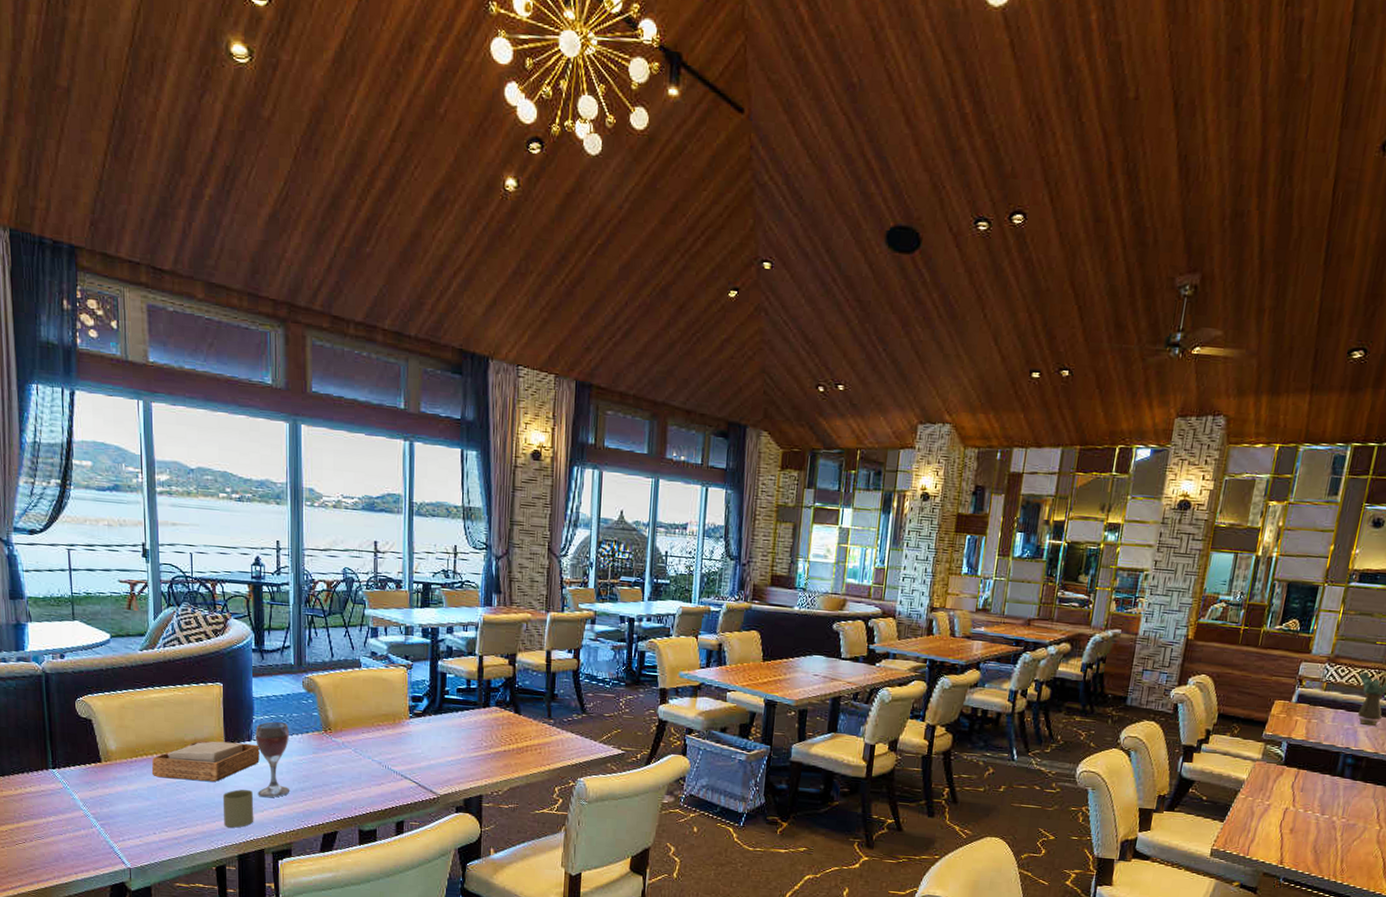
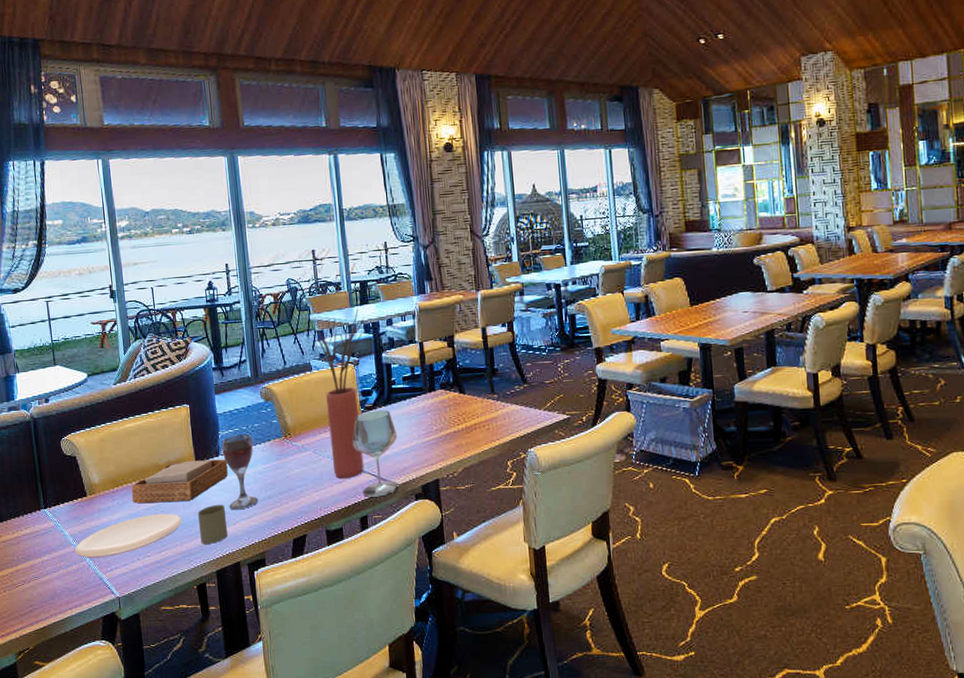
plate: none [84,790,205,827] -> present [75,513,182,559]
vase: none [370,611,424,782] -> present [317,309,365,478]
wine glass: none [396,718,445,804] -> present [352,410,398,497]

